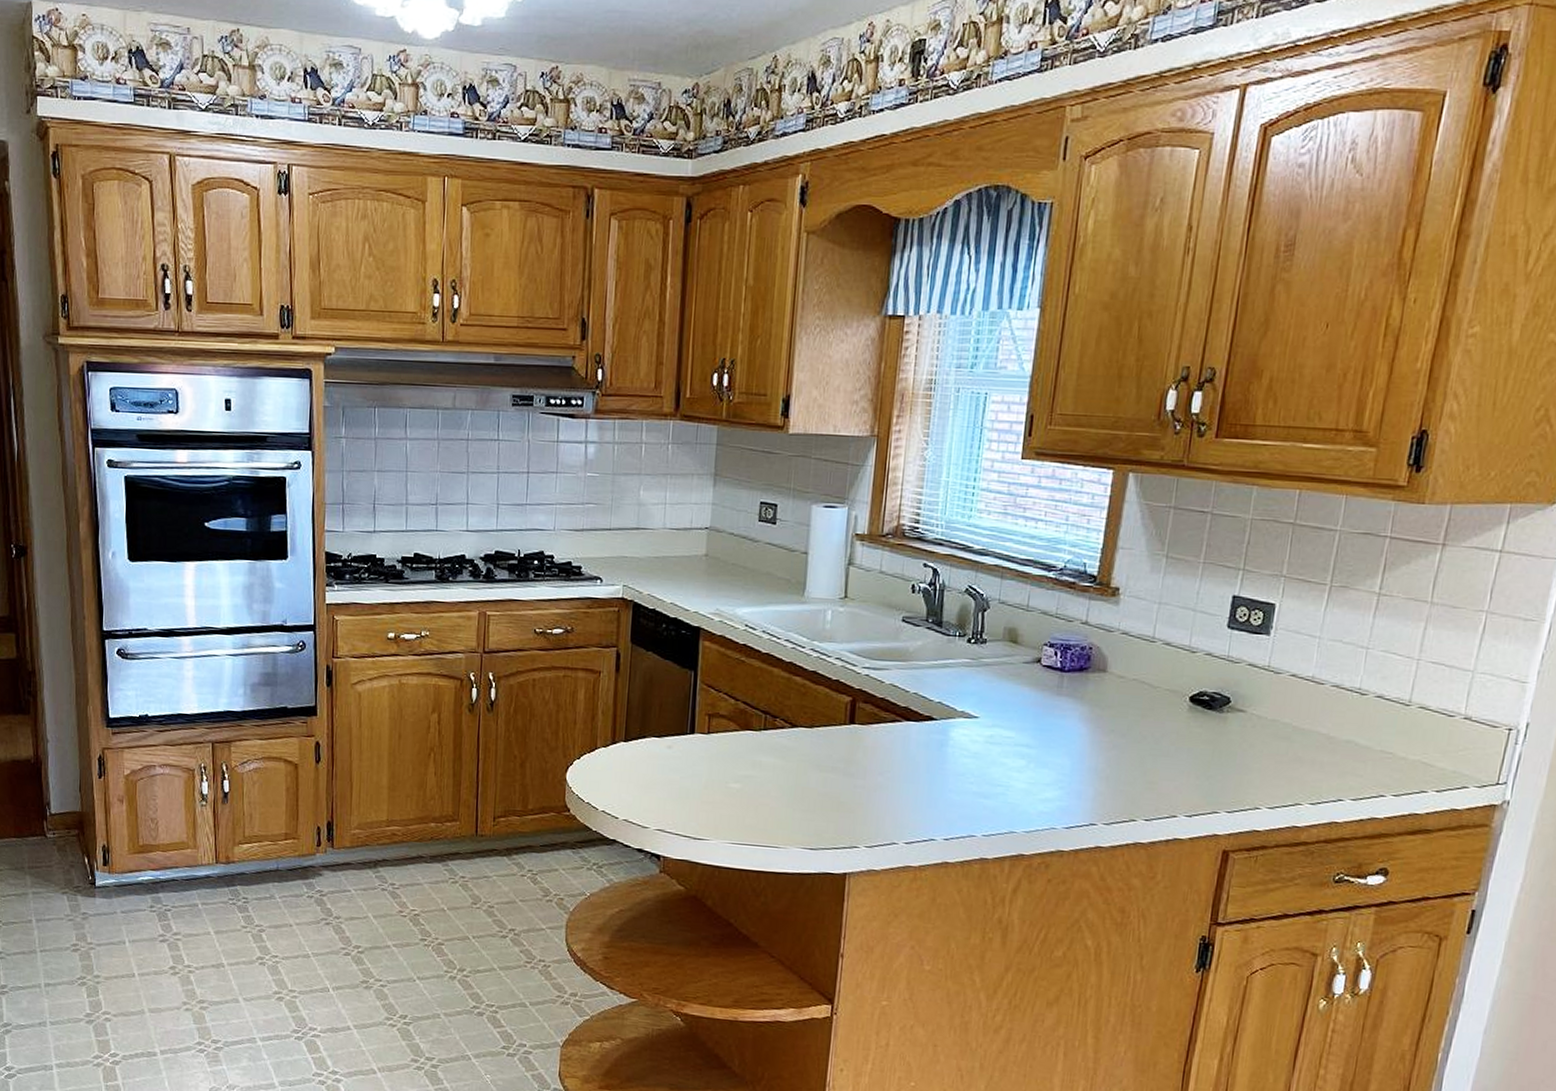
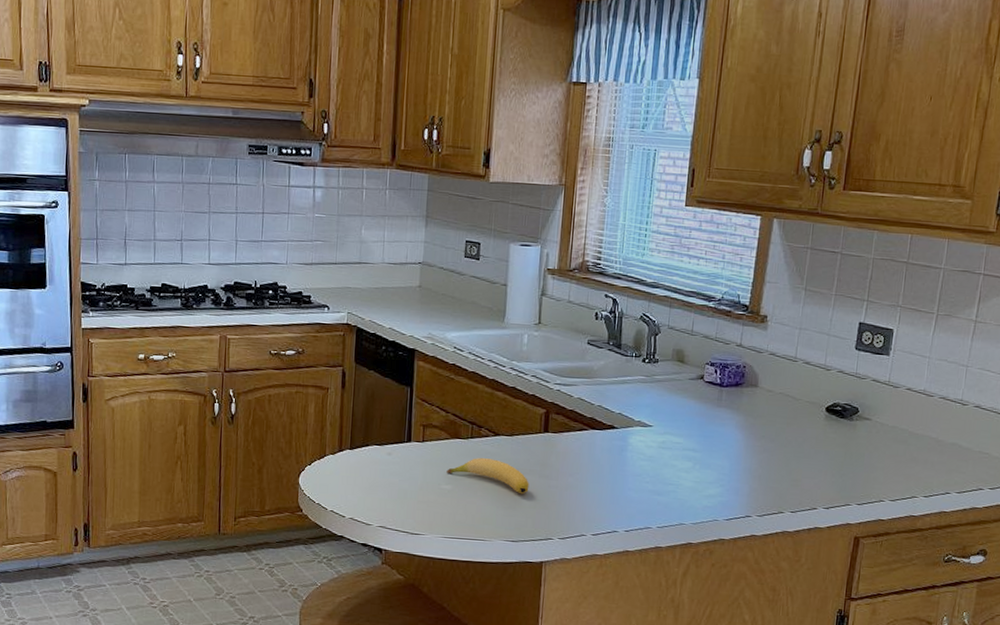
banana: none [735,752,832,795] -> present [446,458,529,495]

